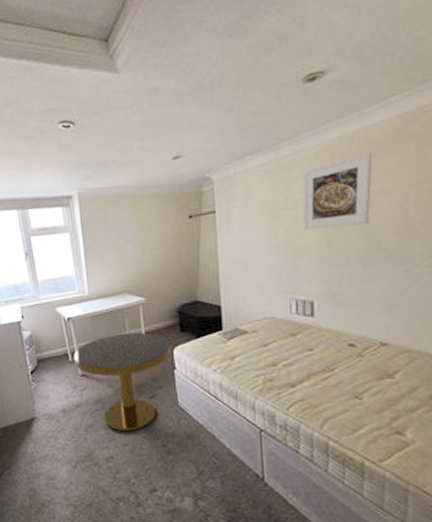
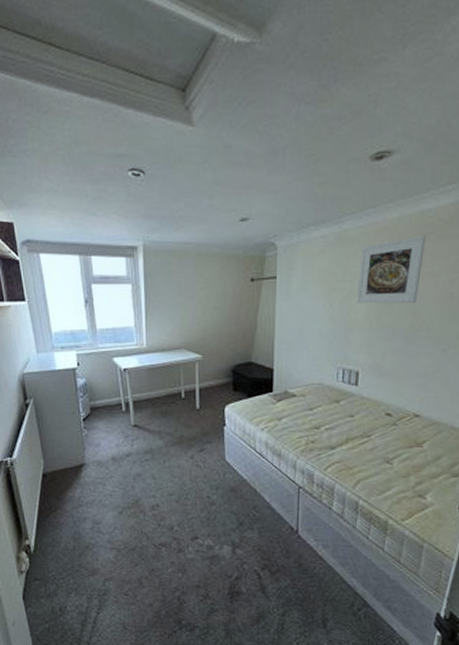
side table: present [74,332,172,431] -> none [127,387,223,481]

